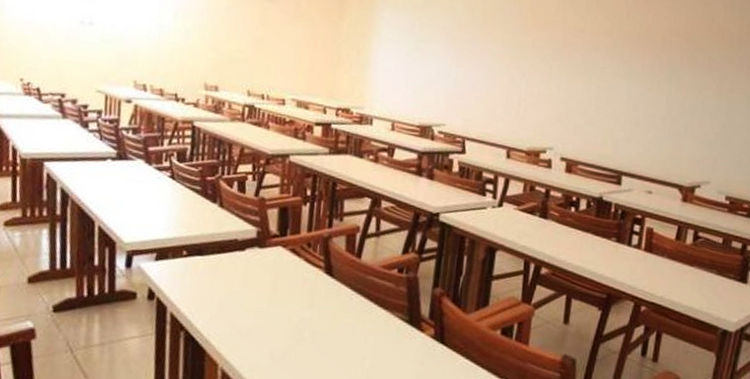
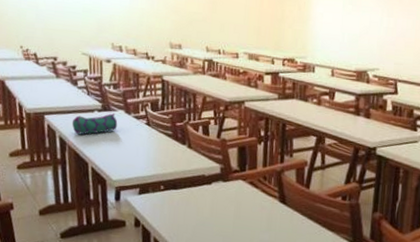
pencil case: none [77,163,135,187] -> present [72,113,118,134]

